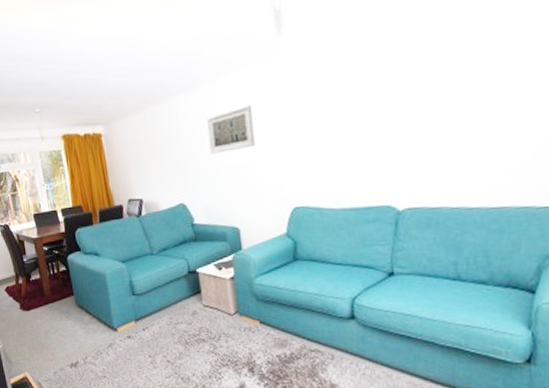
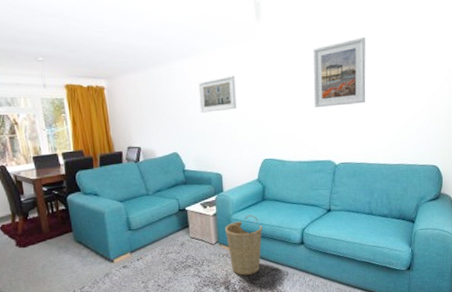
basket: none [246,279,296,356] -> present [225,215,263,276]
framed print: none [358,31,442,135] -> present [313,36,366,107]

